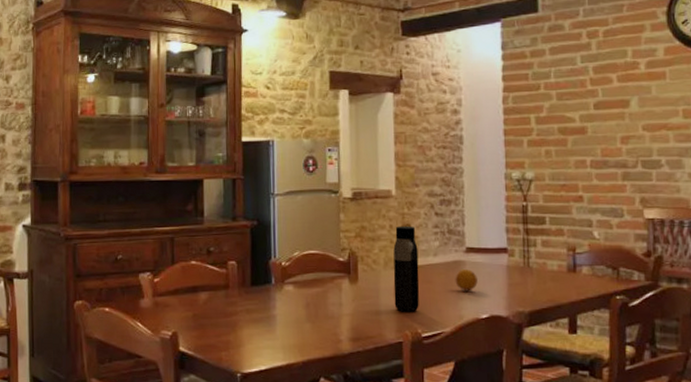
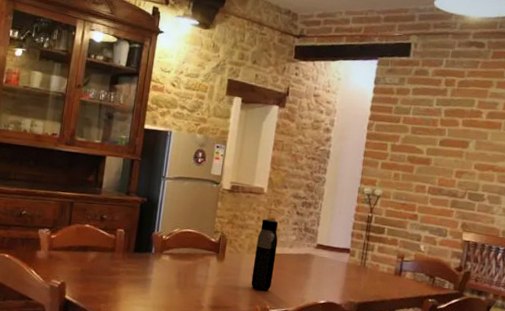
fruit: present [455,269,478,291] -> none [303,262,322,280]

